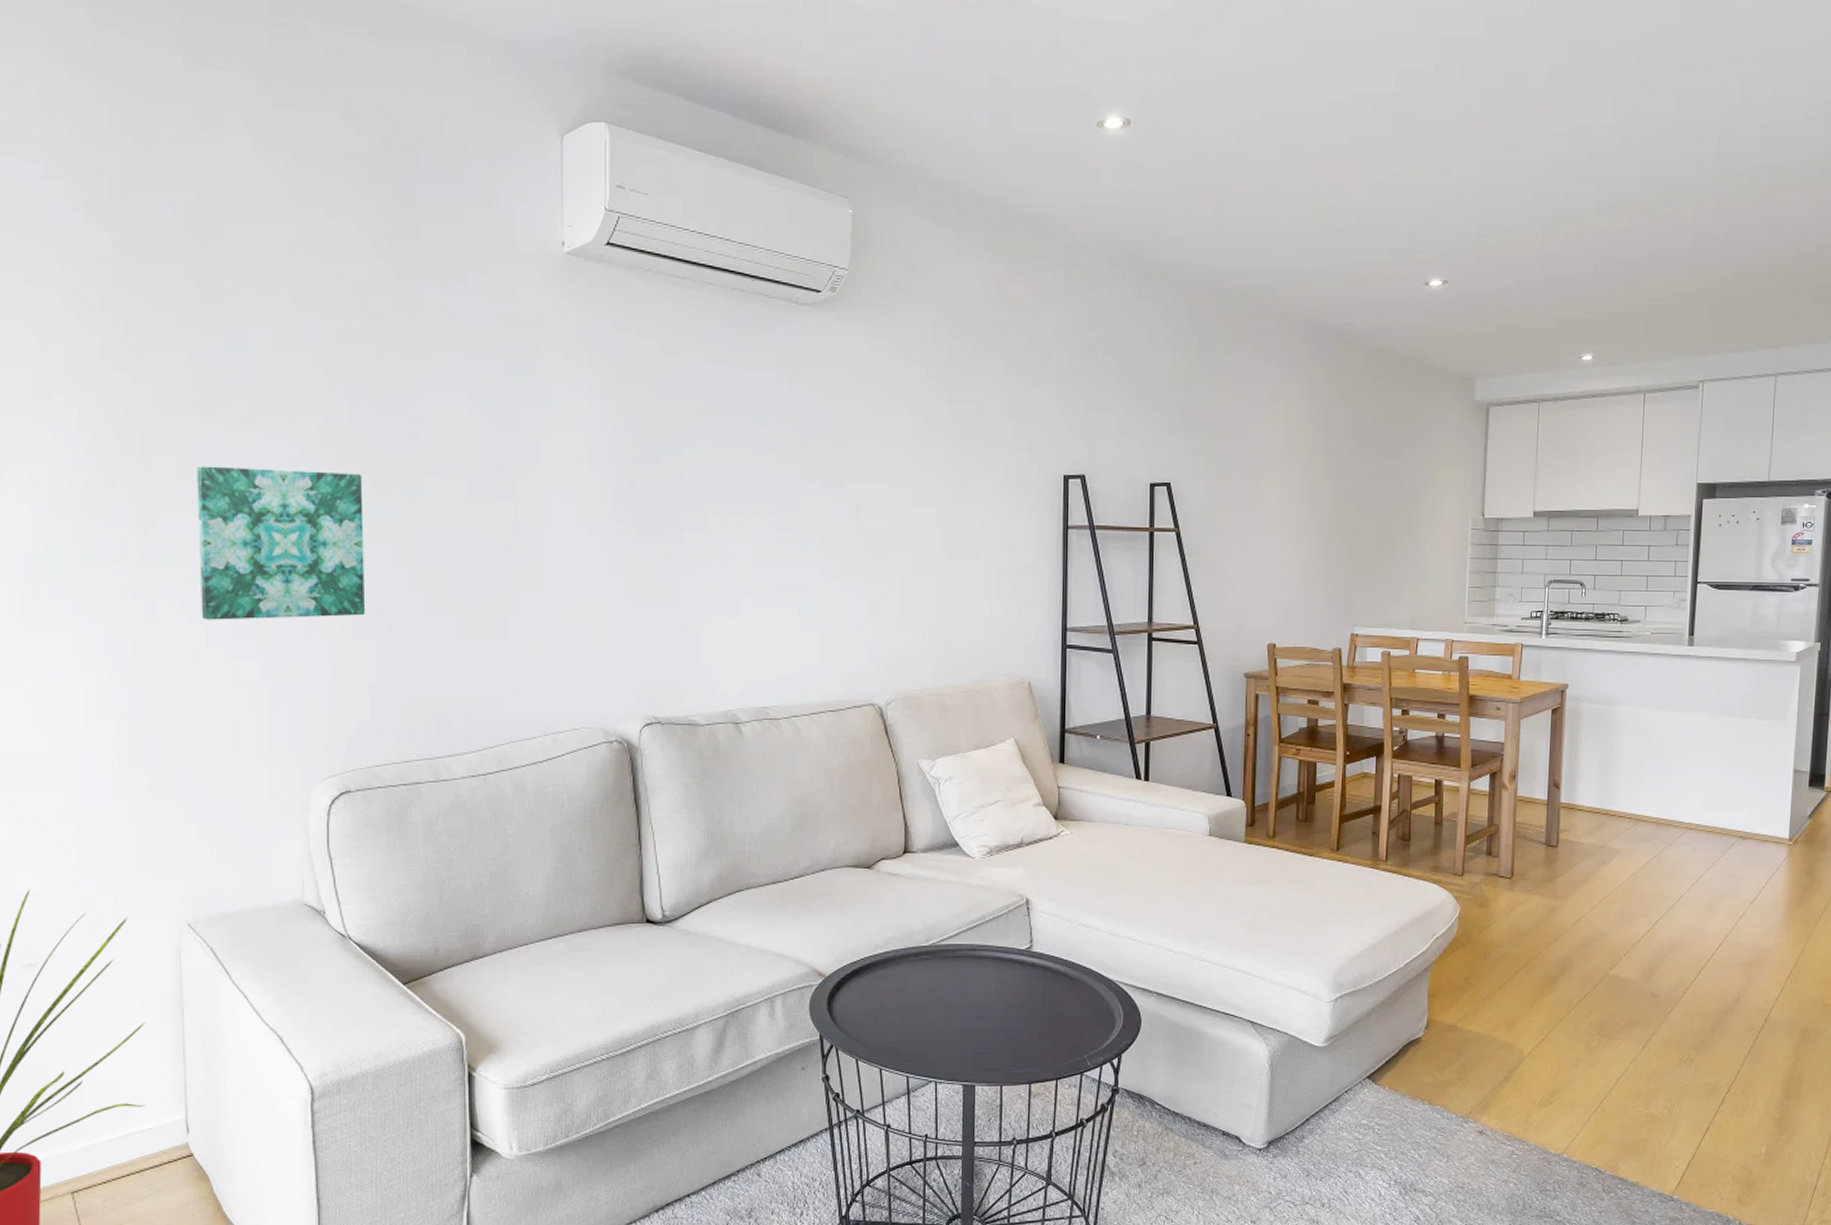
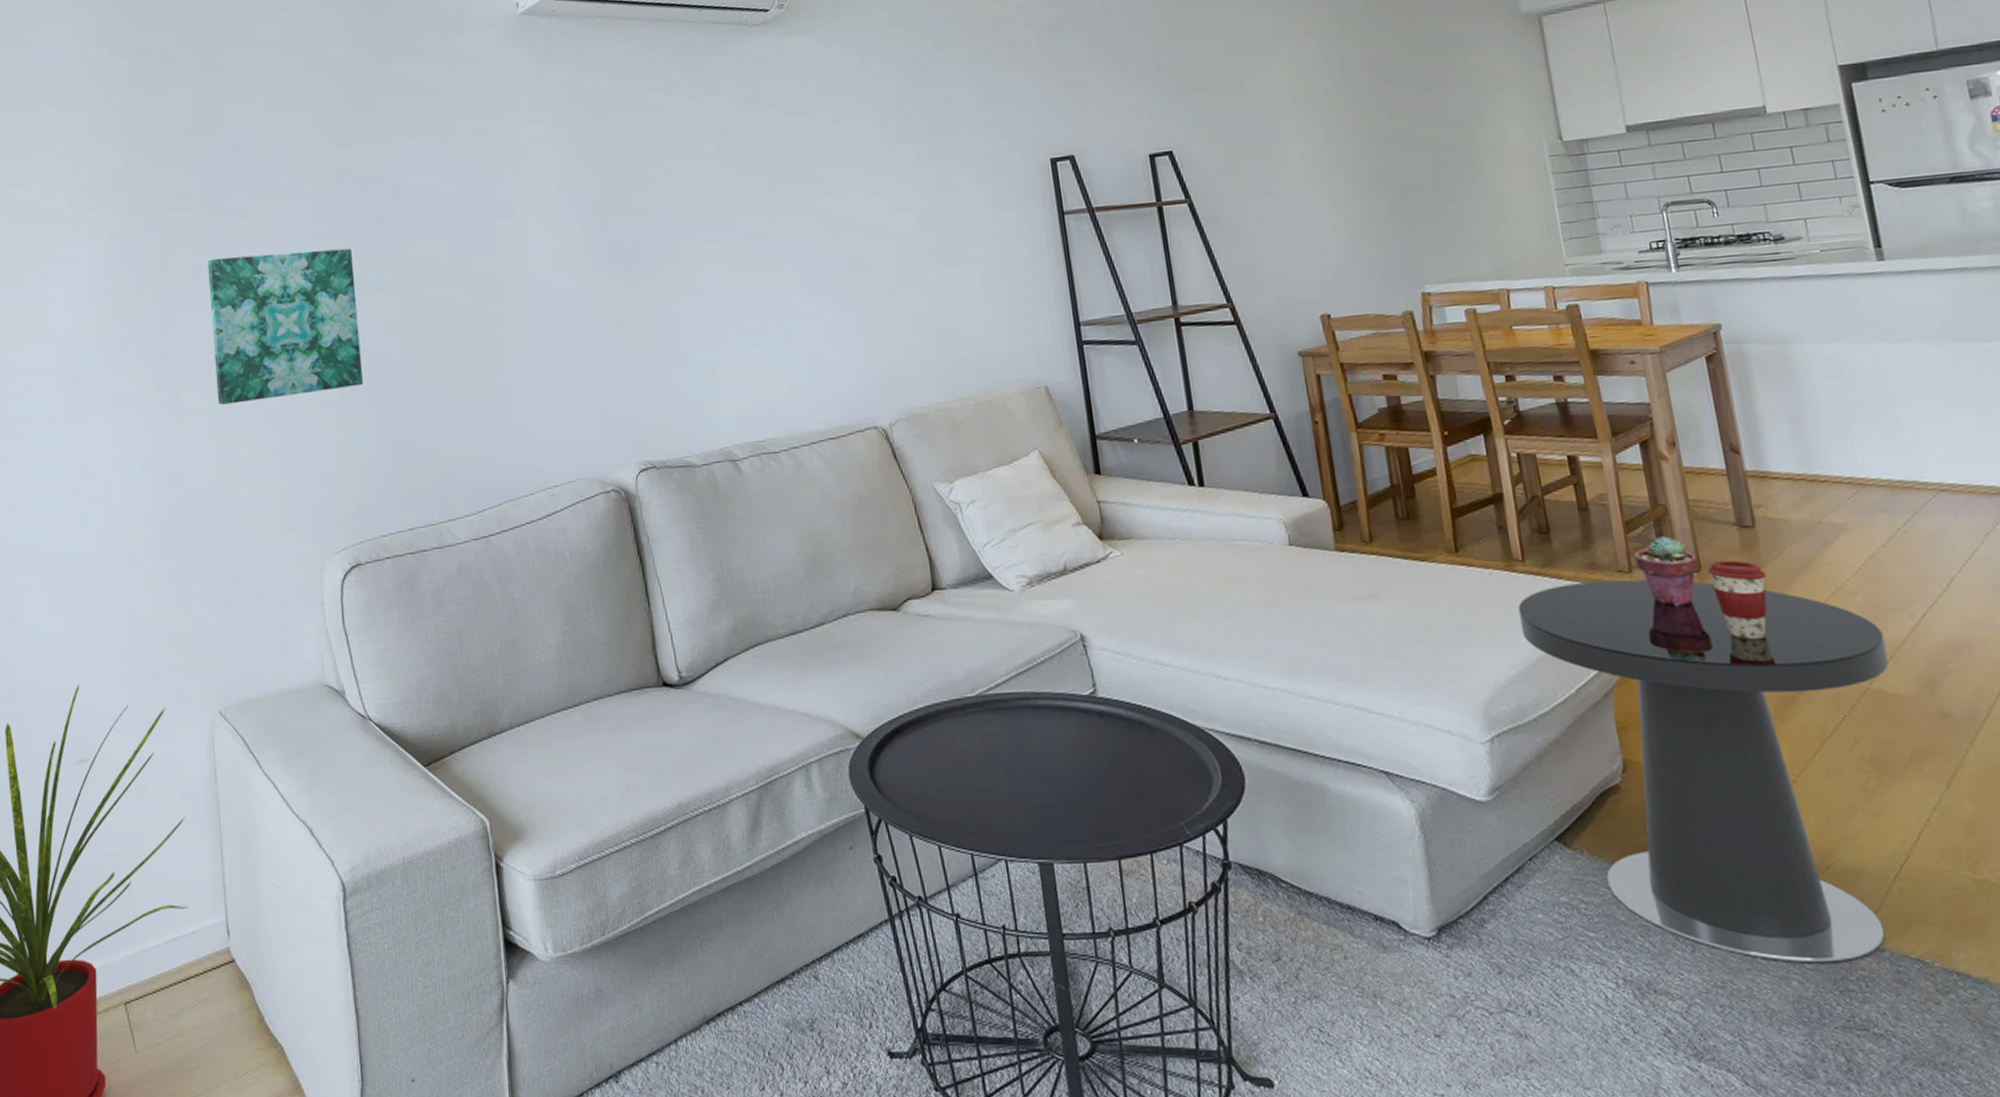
side table: none [1374,880,1627,1171] -> present [1517,579,1889,963]
potted succulent: none [1467,849,1513,904] -> present [1633,536,1699,607]
coffee cup: none [1518,871,1558,933] -> present [1707,560,1768,641]

